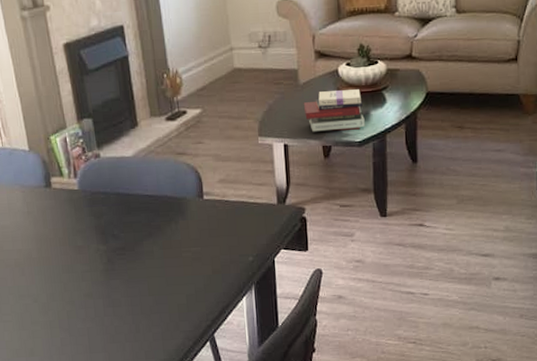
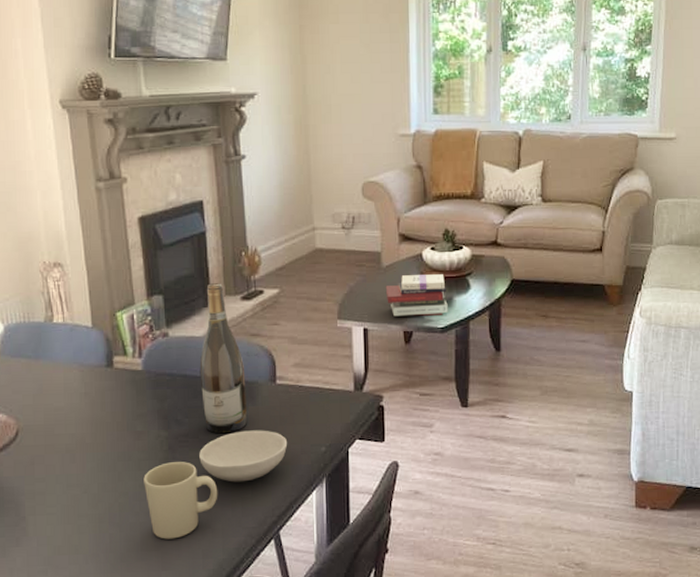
mug: none [87,273,156,343] -> present [143,462,218,539]
wine bottle: none [131,105,178,247] -> present [199,283,247,434]
bowl: none [136,242,218,291] -> present [199,430,288,482]

